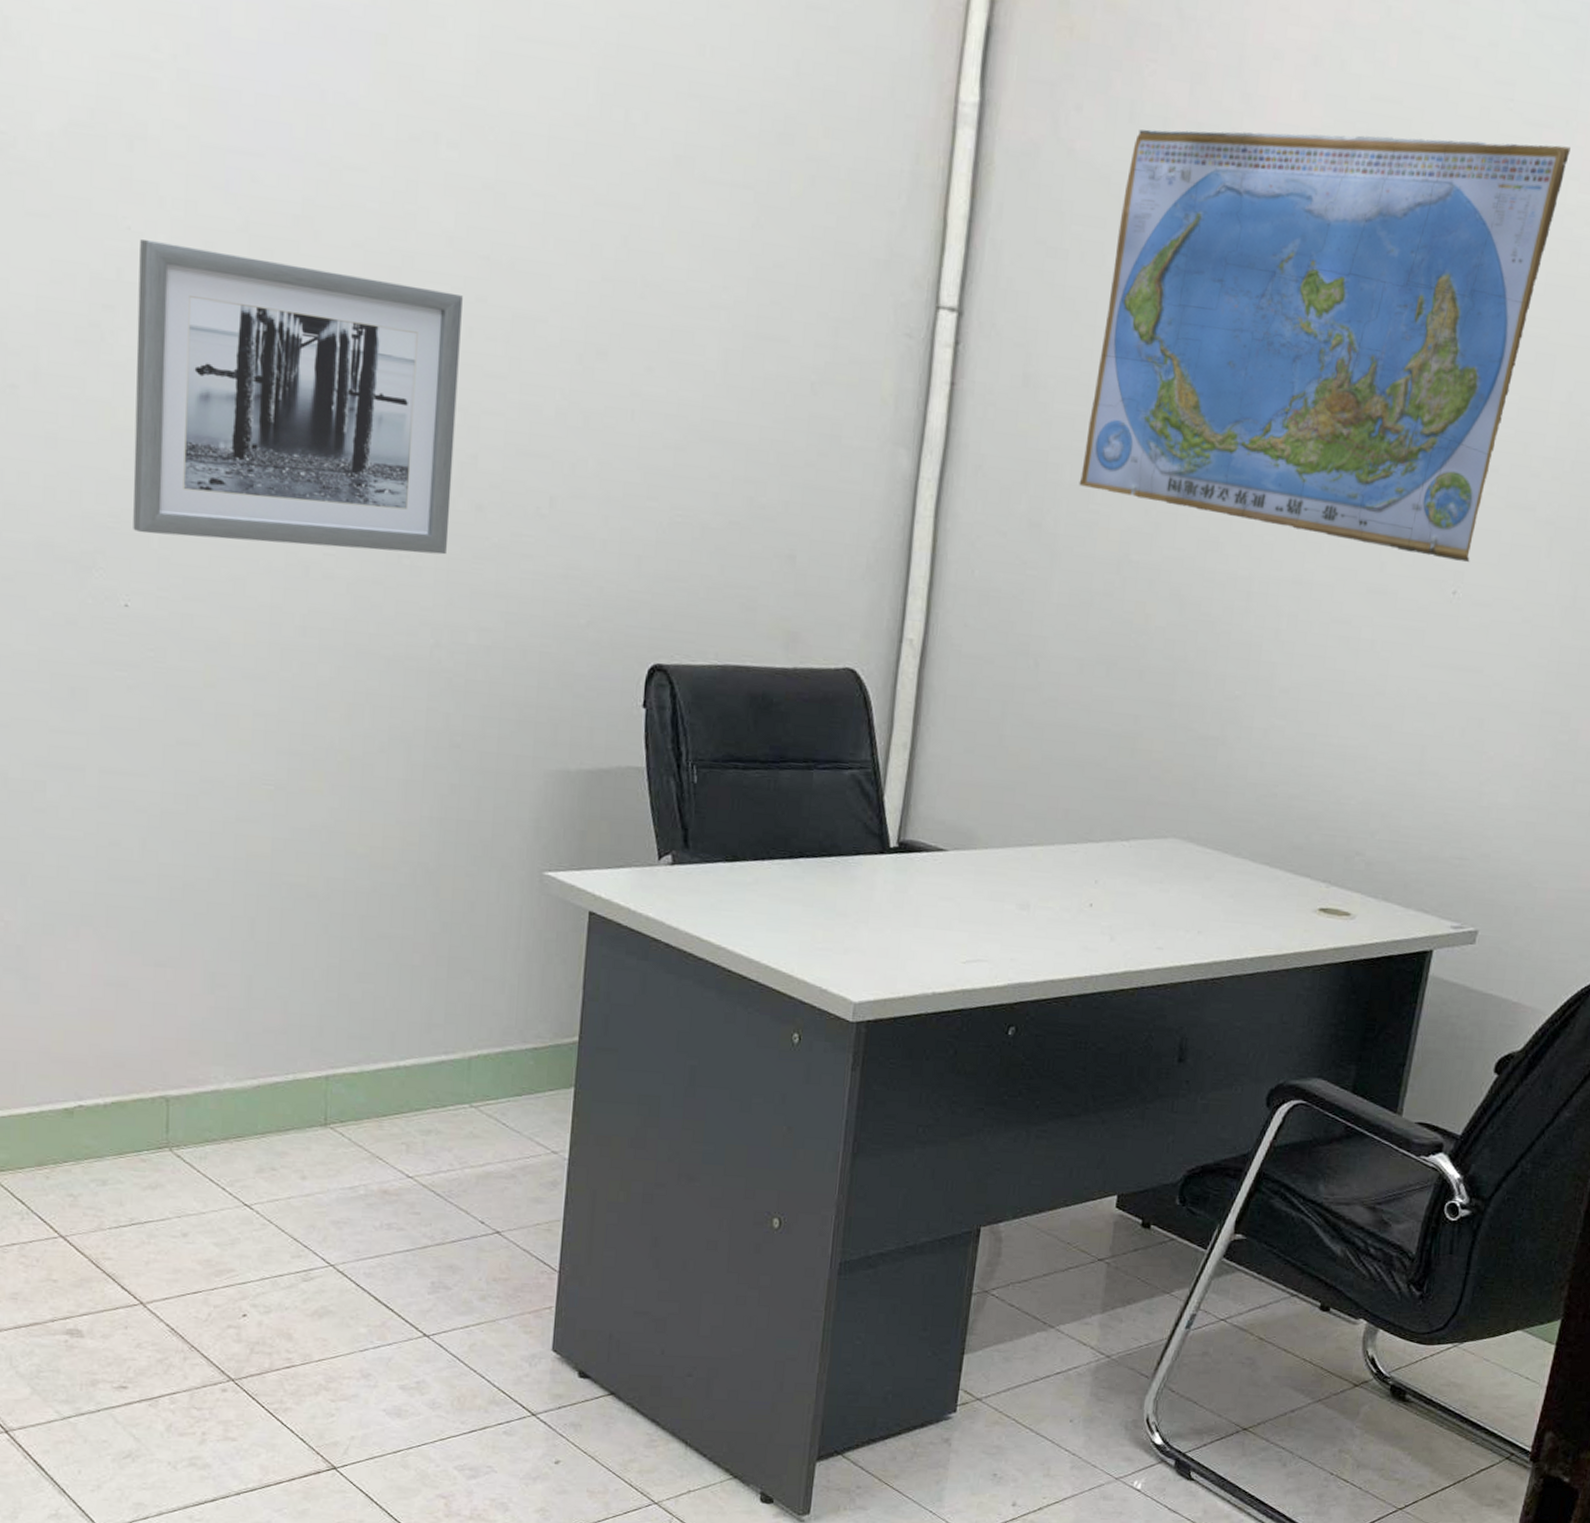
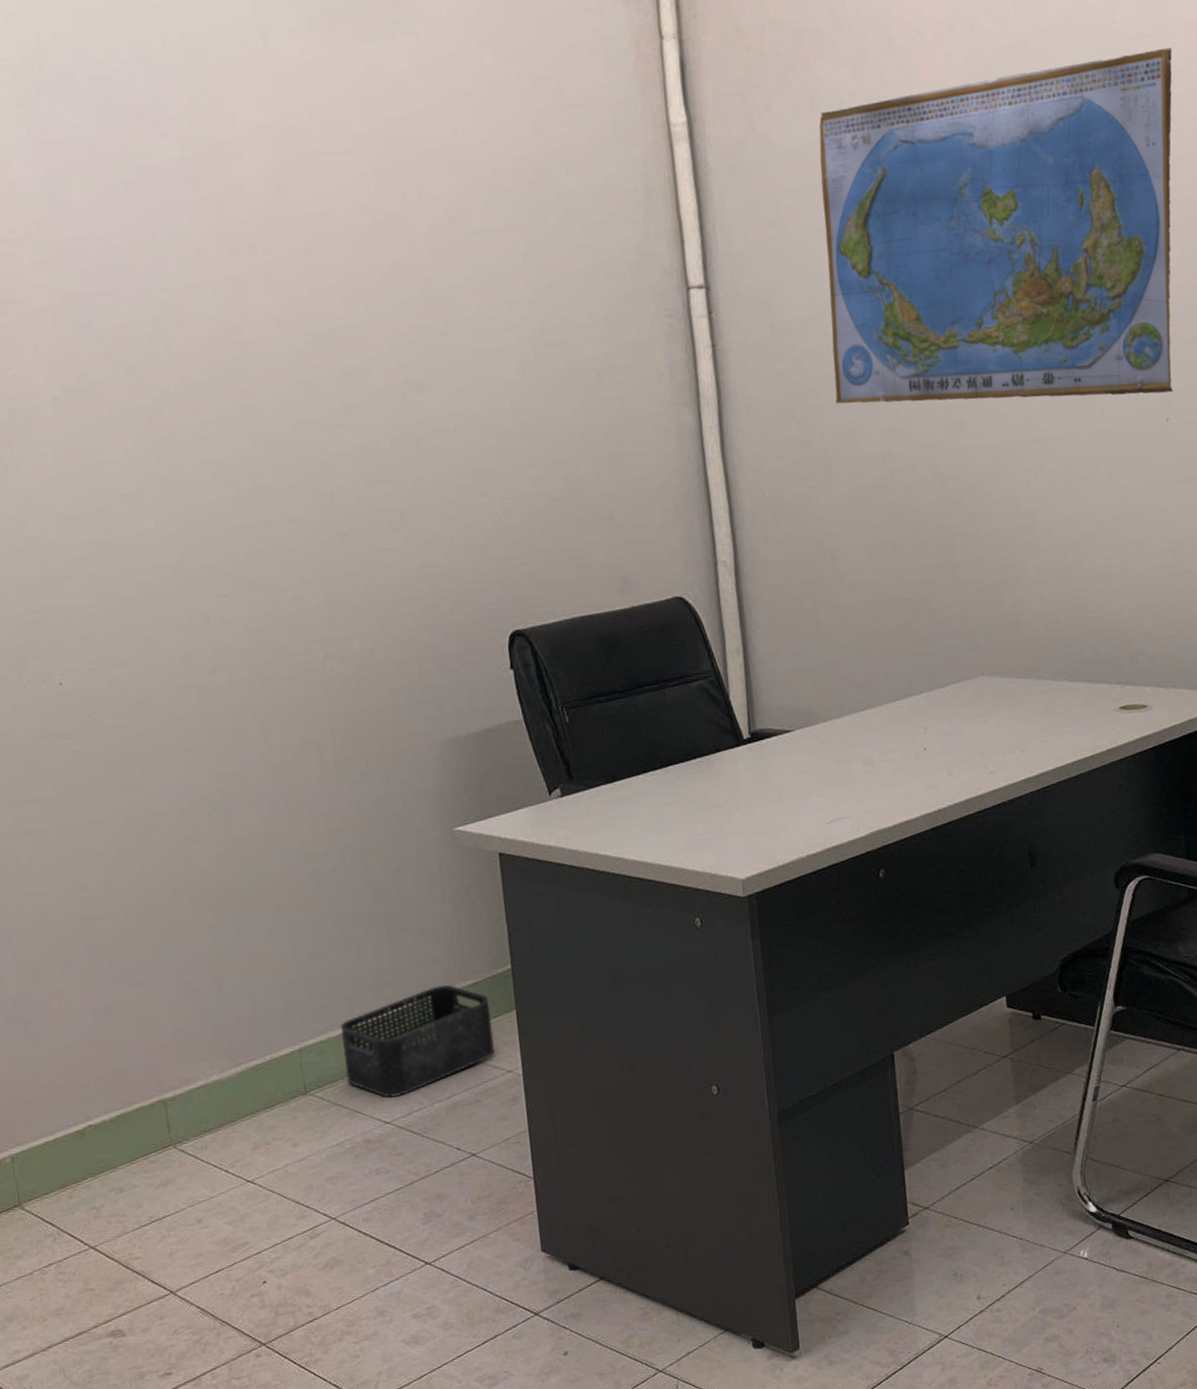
wall art: present [133,239,463,555] -> none [24,367,322,621]
storage bin: none [373,1041,547,1153] -> present [340,984,496,1098]

